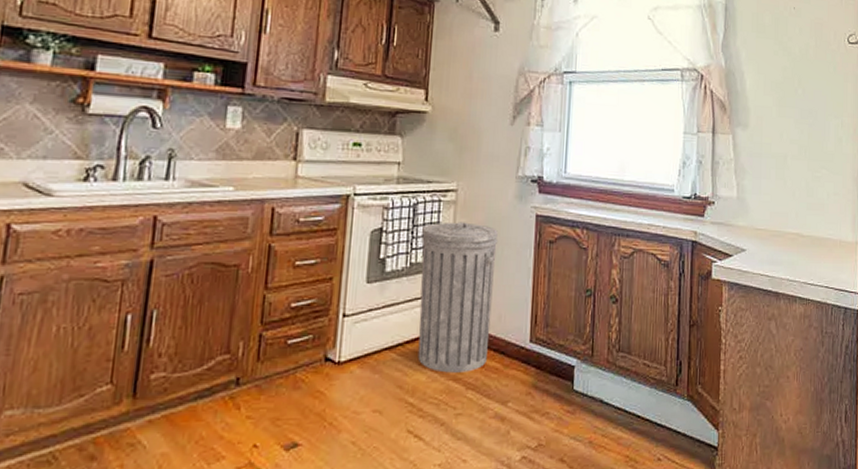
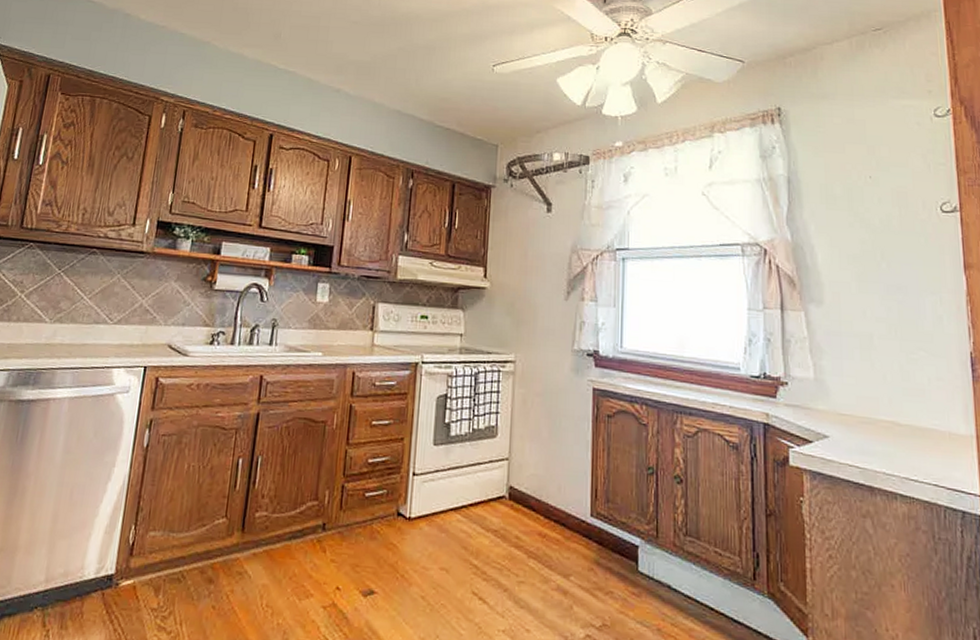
trash can: present [417,222,498,373] -> none [481,392,555,541]

